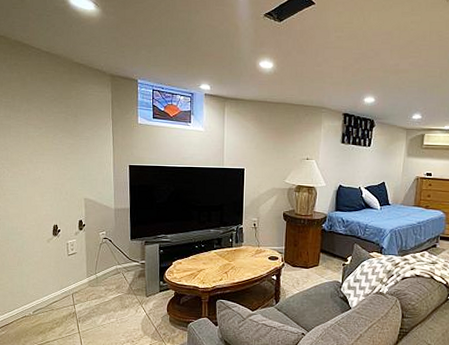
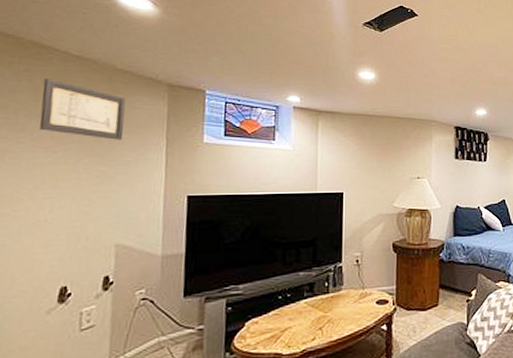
wall art: none [27,71,83,120] -> present [39,78,126,140]

